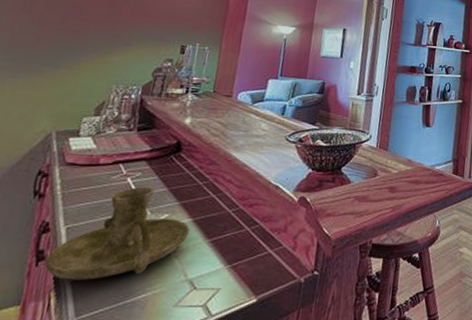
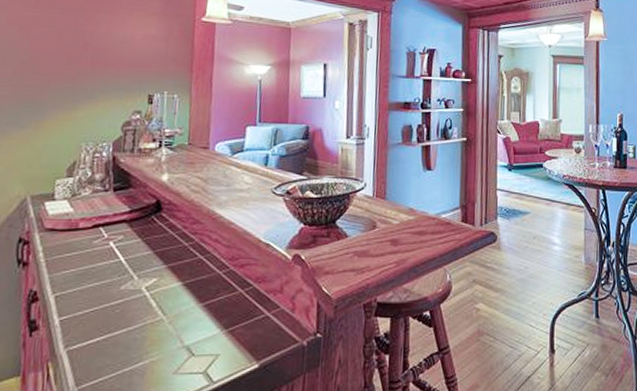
candle holder: present [44,186,190,280] -> none [37,250,181,350]

